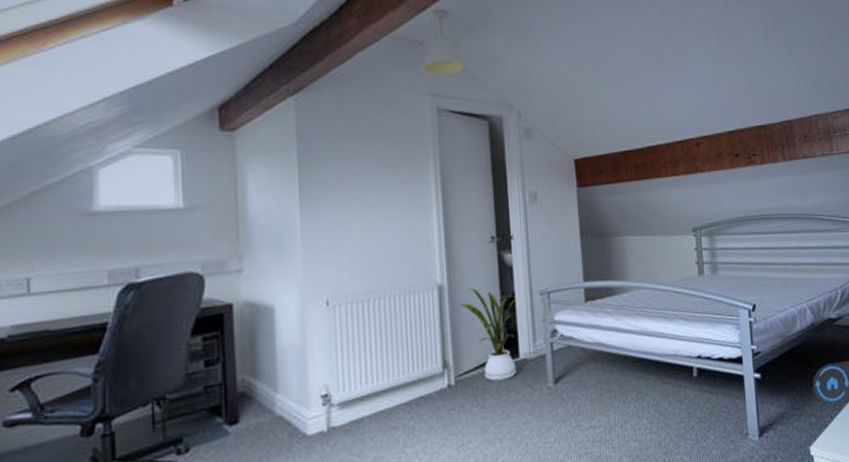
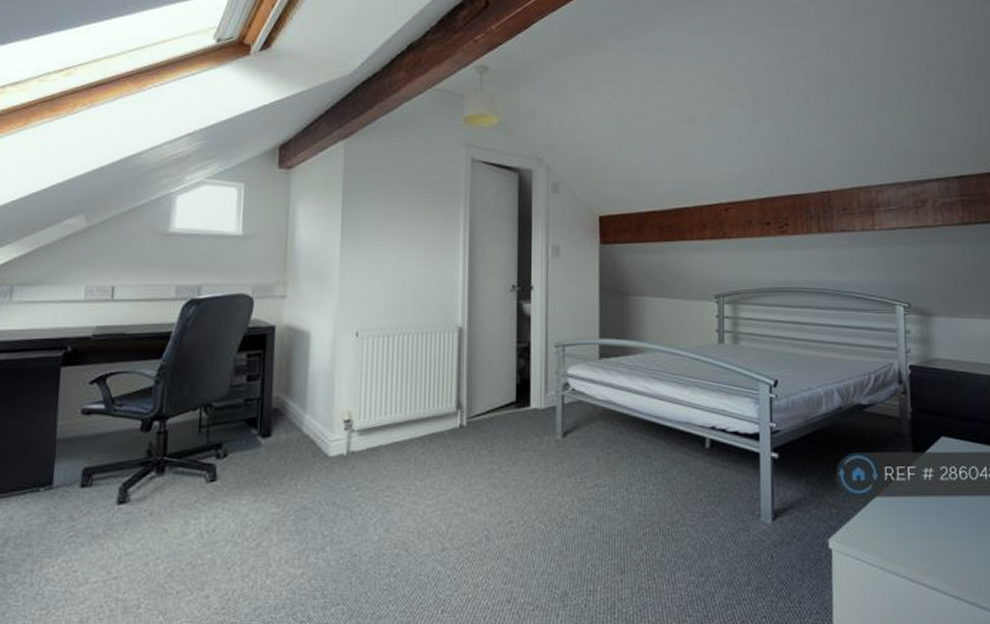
house plant: present [460,288,516,381] -> none [477,334,530,427]

